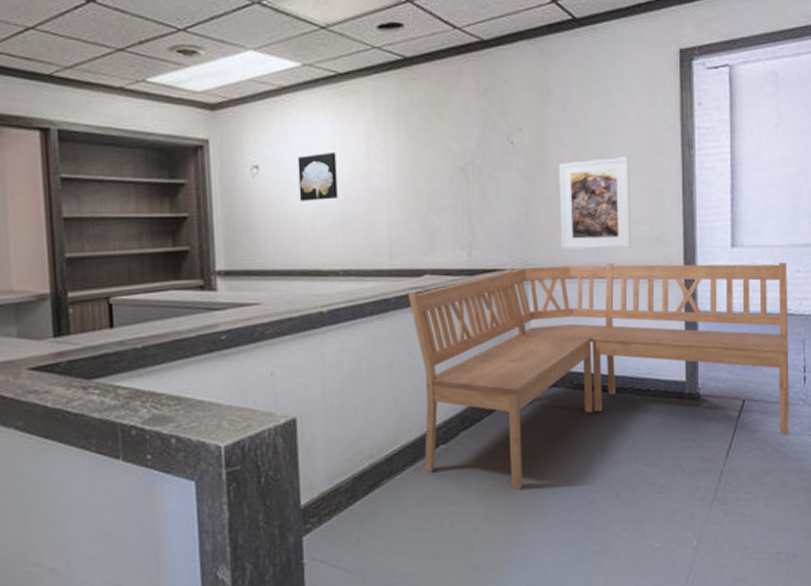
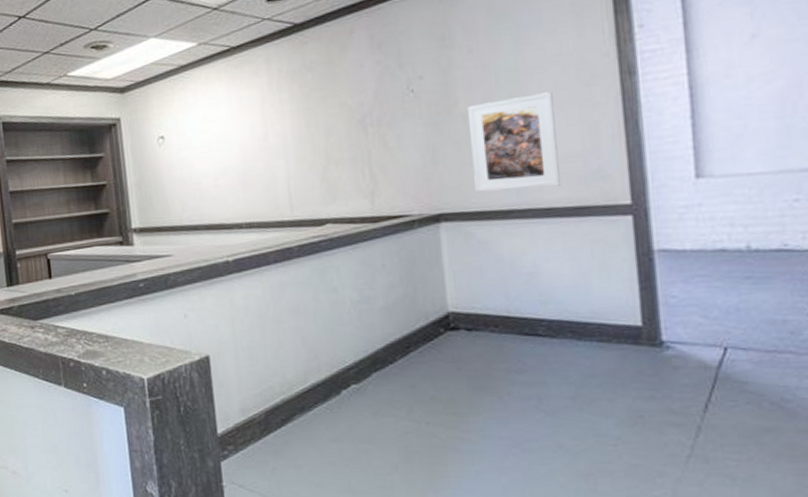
wall art: present [297,151,338,201] -> none [198,117,237,164]
bench: present [408,262,790,491] -> none [311,191,797,433]

